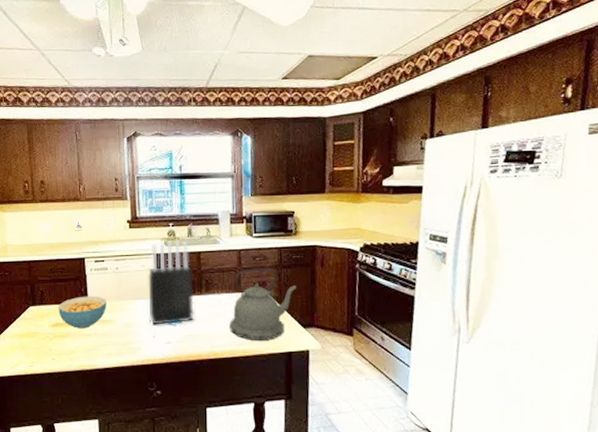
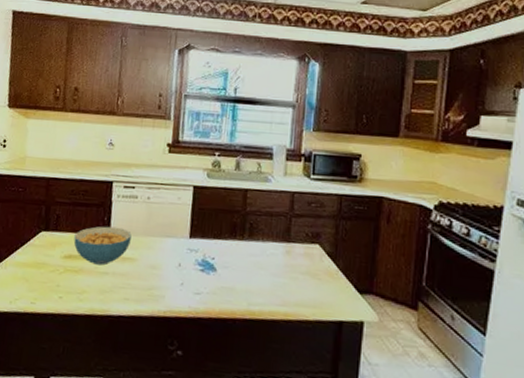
knife block: present [148,240,194,325] -> none [179,172,236,272]
kettle: present [229,267,296,340] -> none [272,215,355,305]

